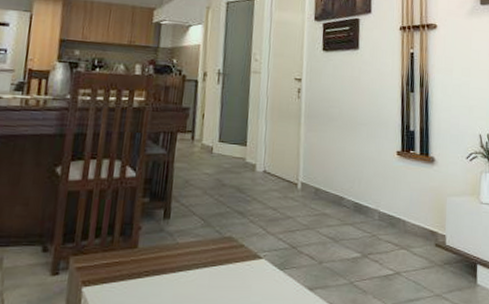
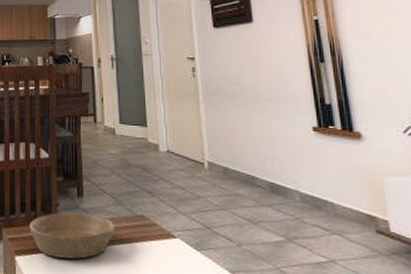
bowl: none [102,236,201,286] -> present [29,212,115,259]

